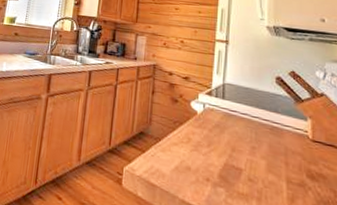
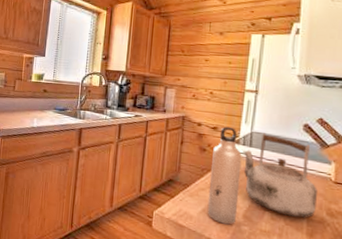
water bottle: none [180,77,215,186] -> present [207,126,242,225]
kettle: none [215,85,295,180] -> present [242,133,317,218]

